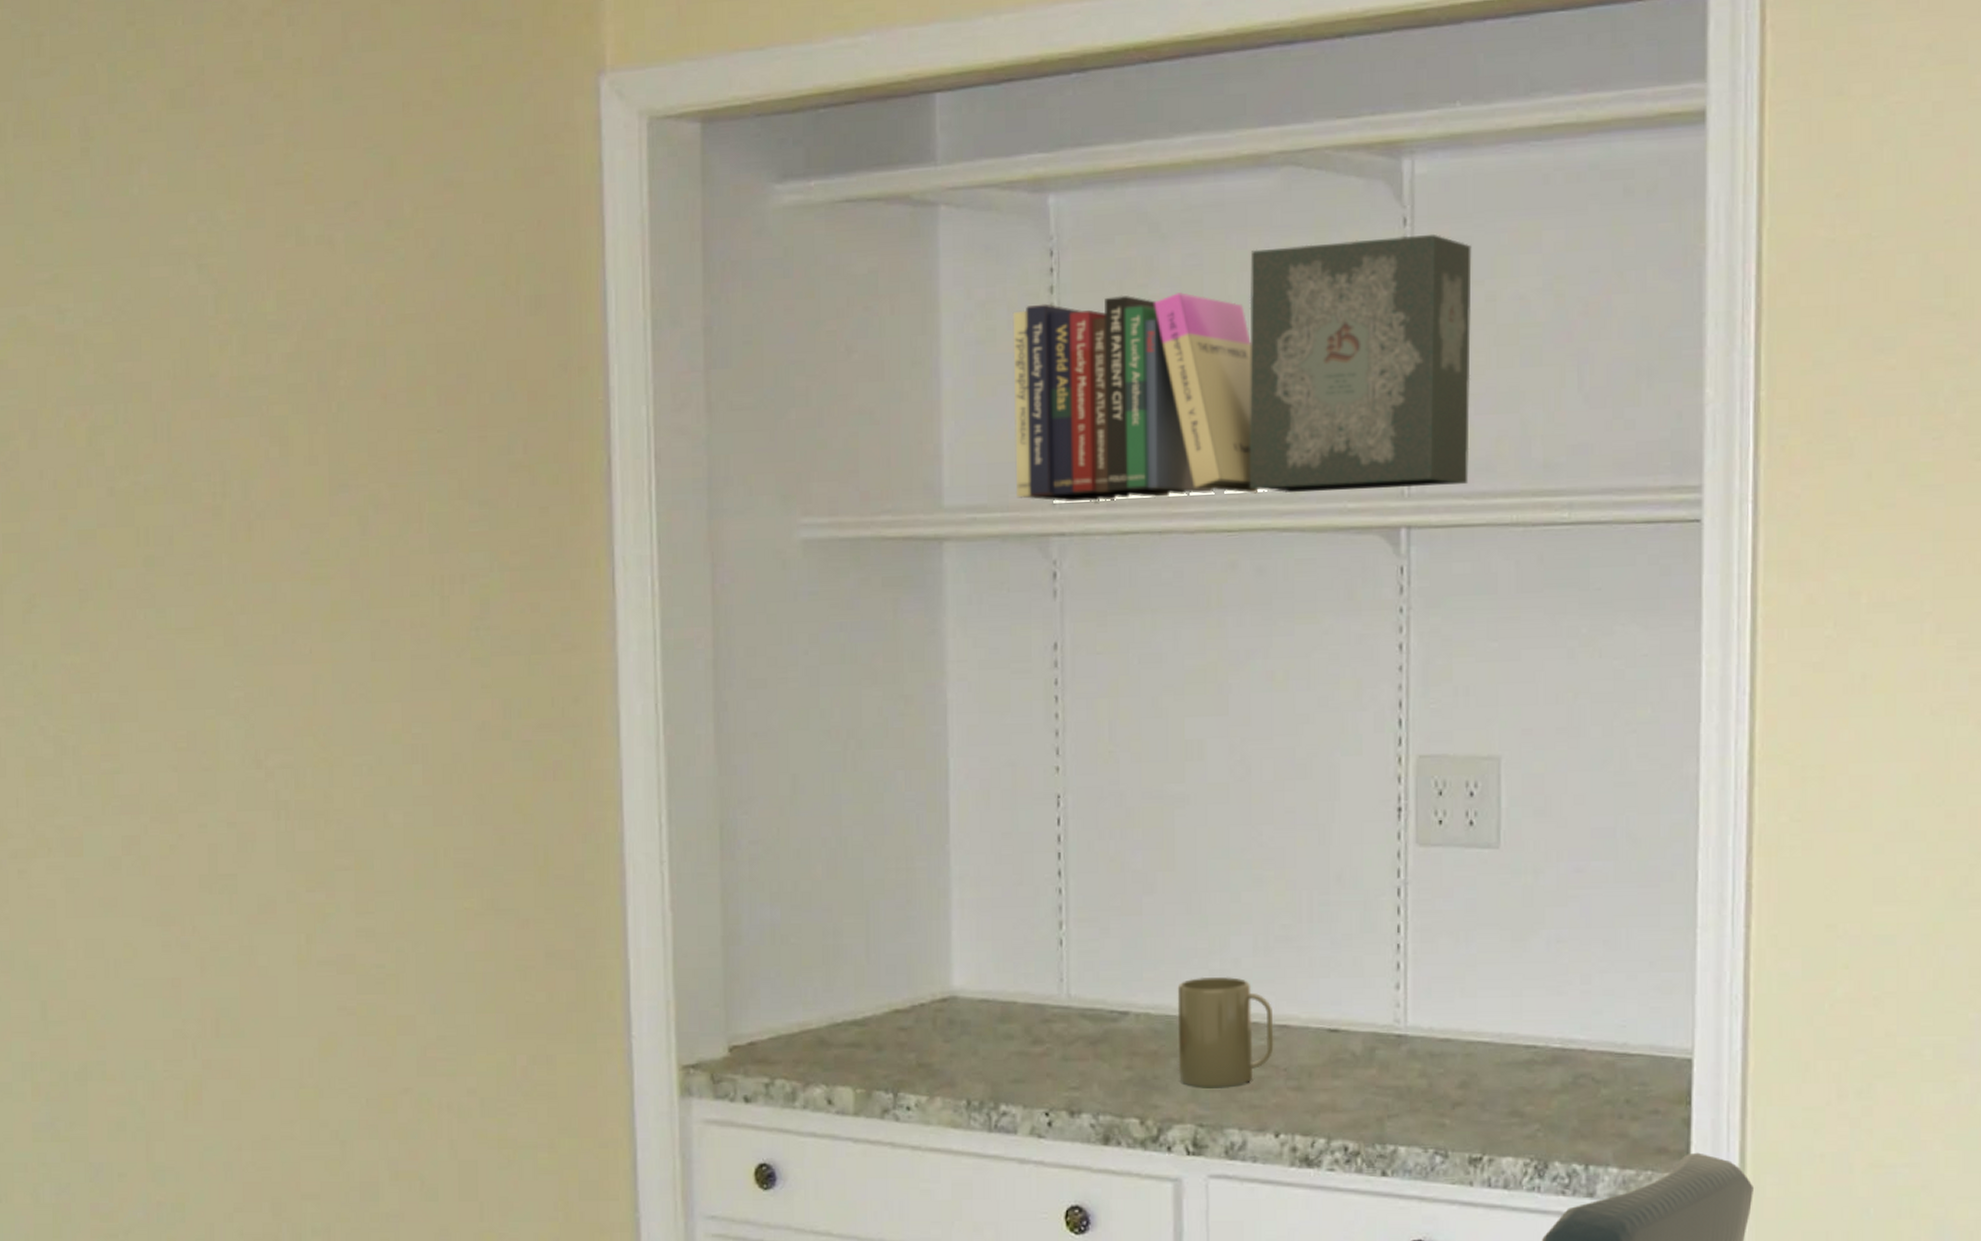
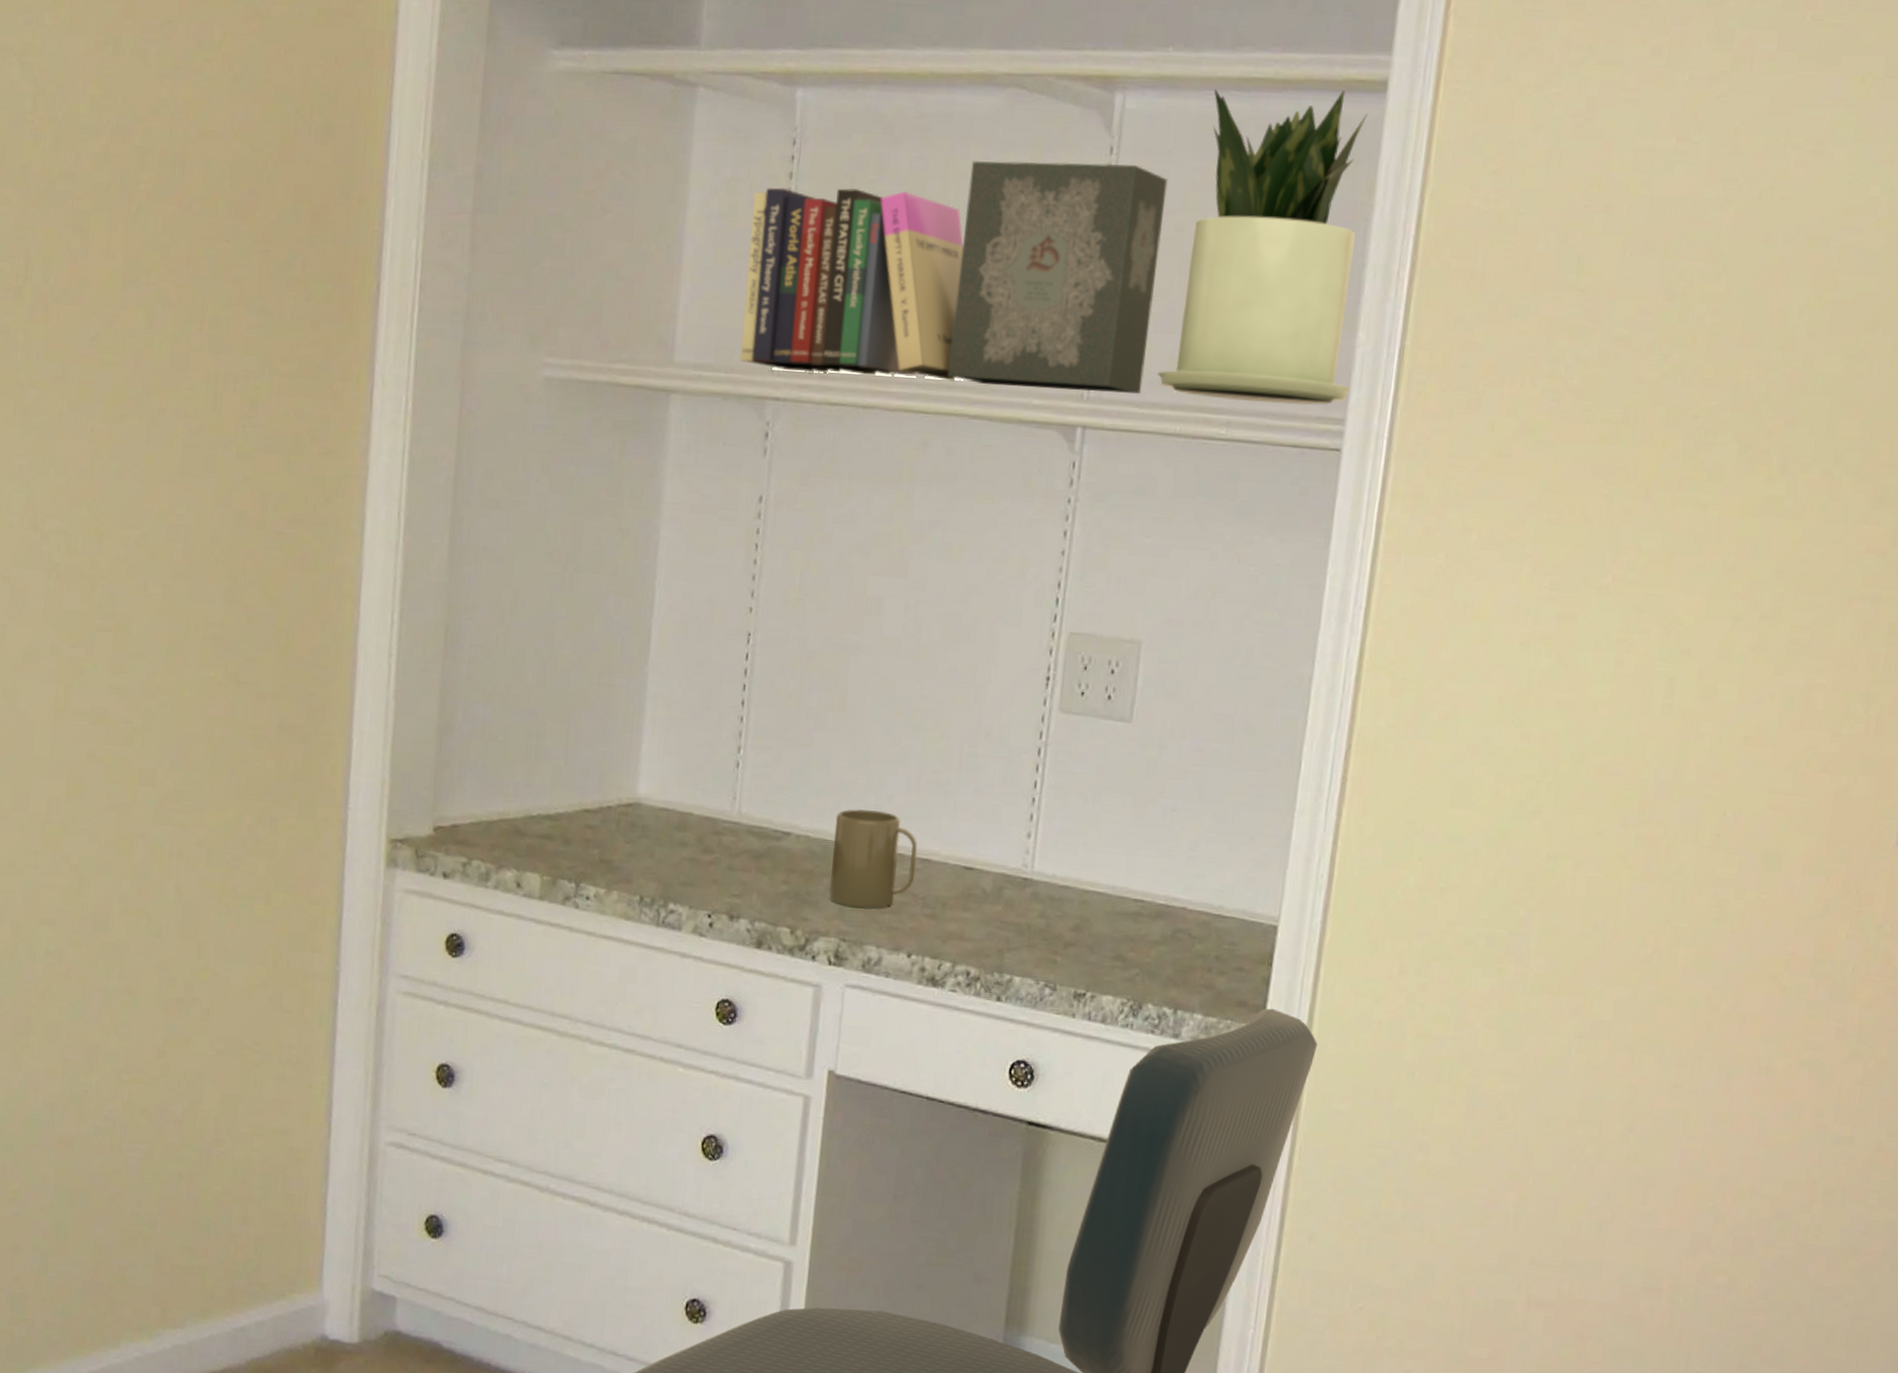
planter: none [1484,126,1706,480] -> present [1157,89,1368,405]

